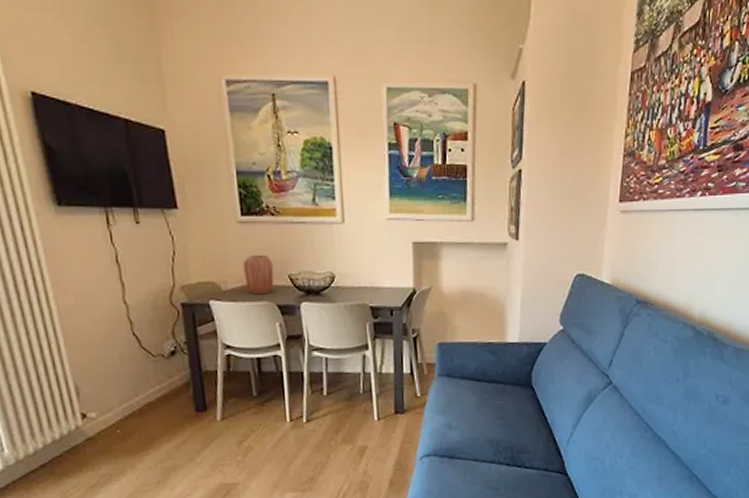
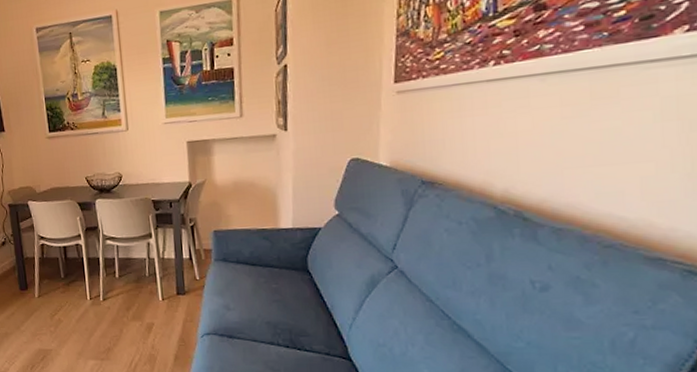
vase: present [243,254,274,295] -> none [52,162,75,195]

